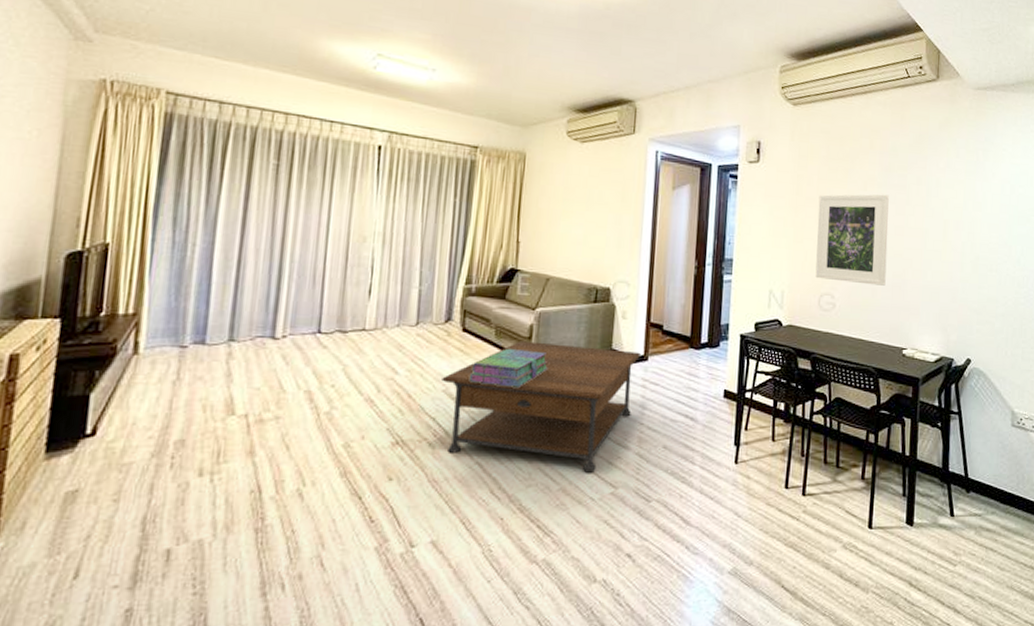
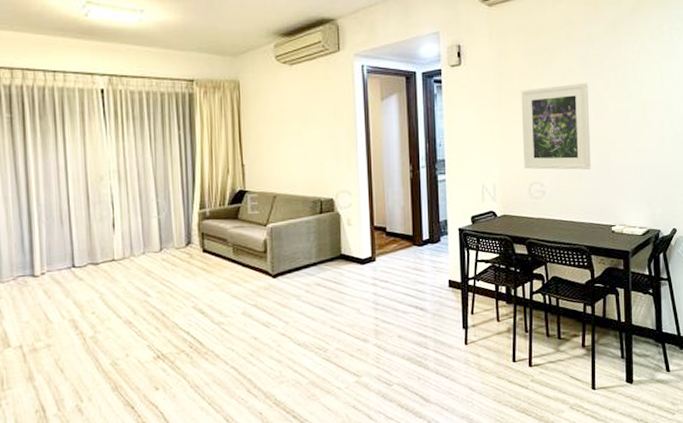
coffee table: present [441,341,642,473] -> none [190,254,369,366]
stack of books: present [470,348,549,387] -> none [216,263,285,298]

